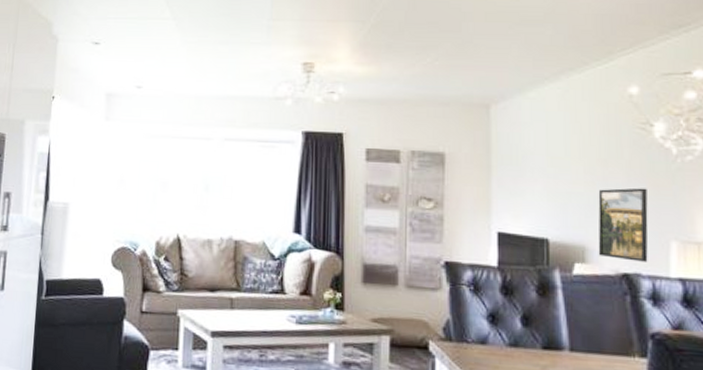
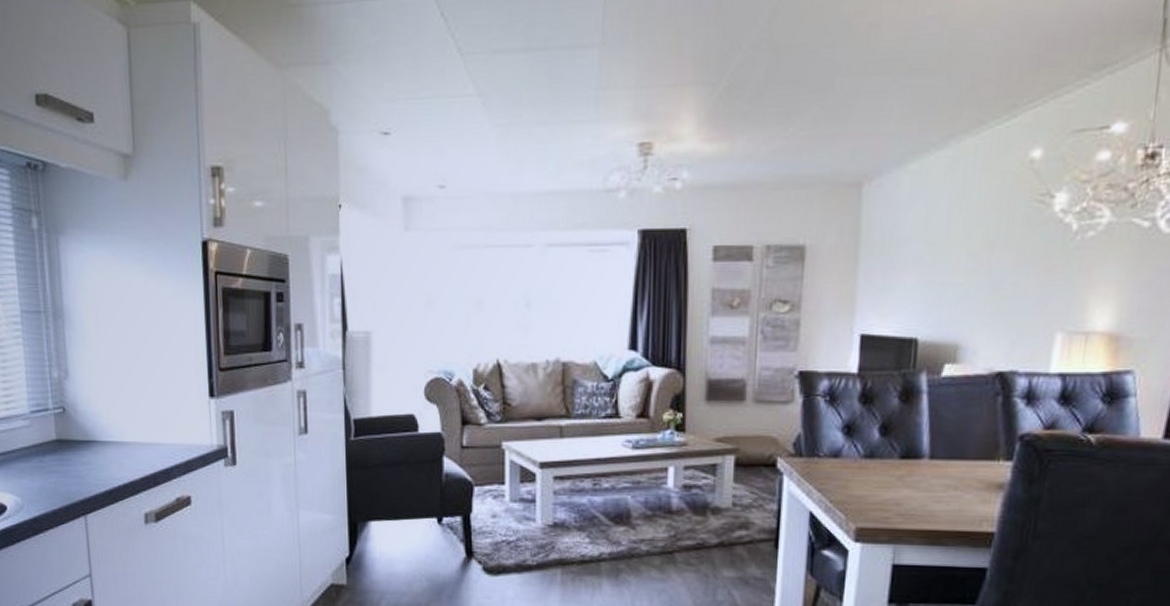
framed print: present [598,188,648,262] -> none [972,273,1037,358]

